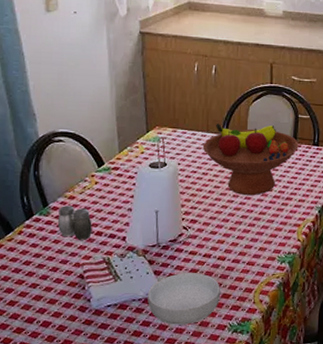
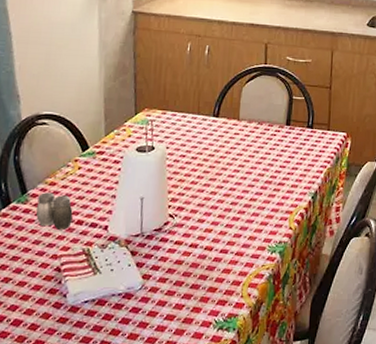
cereal bowl: present [147,273,220,325] -> none [128,264,206,322]
fruit bowl: present [202,124,299,196] -> none [192,105,293,181]

